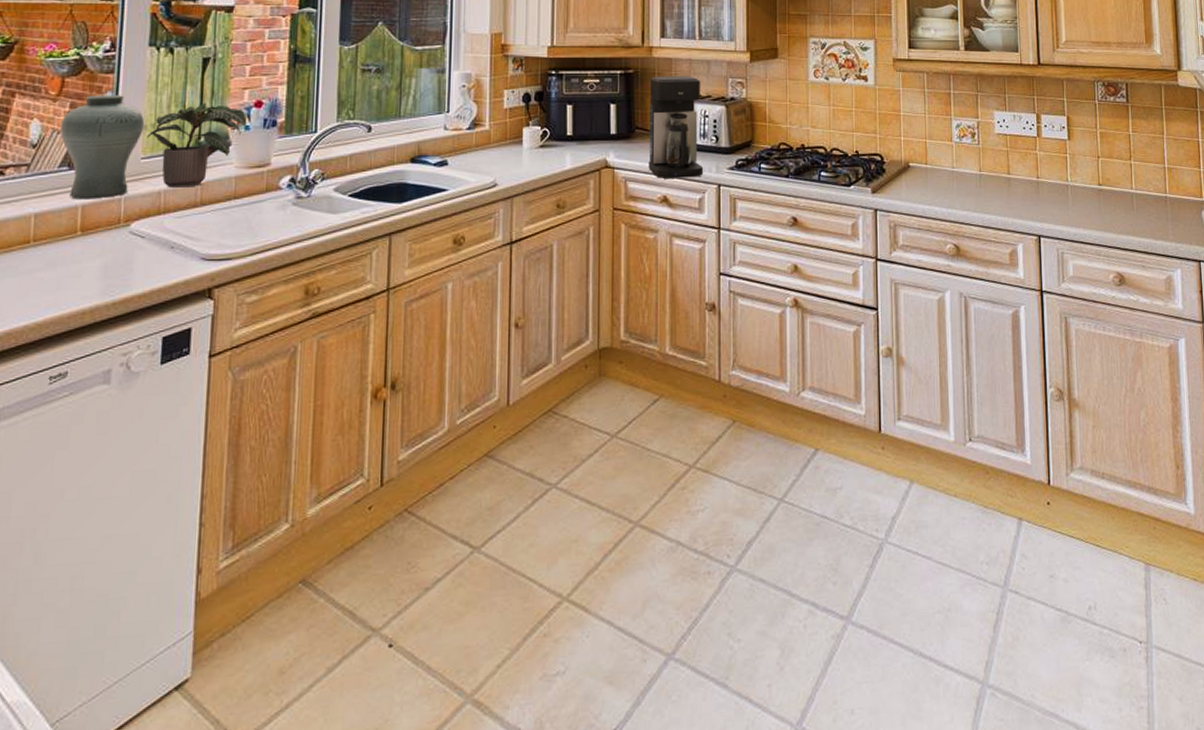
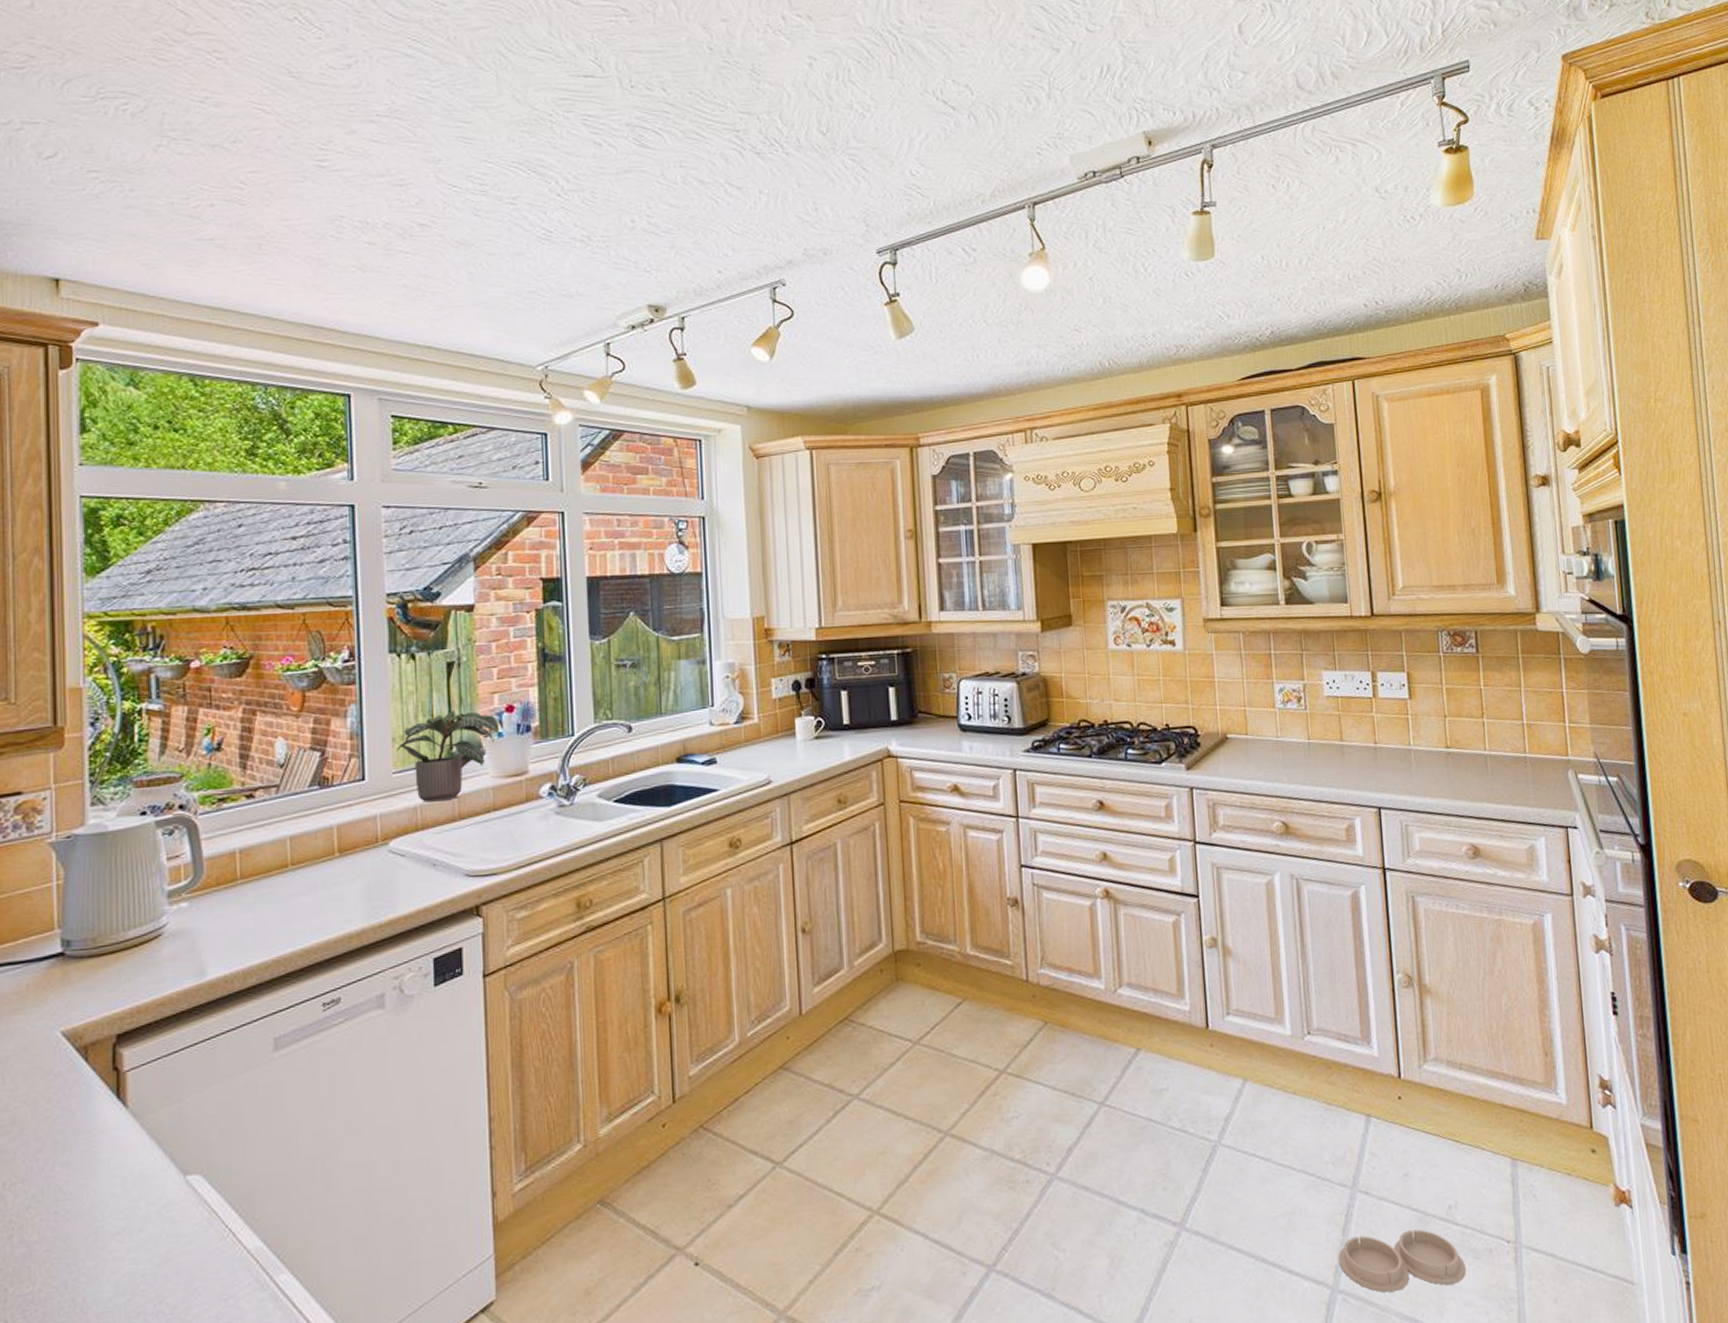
vase: present [60,95,145,200] -> none [307,707,393,820]
coffee maker: present [648,76,704,178] -> none [931,651,997,766]
pet bowl: none [989,628,1102,688] -> present [1338,1229,1466,1293]

